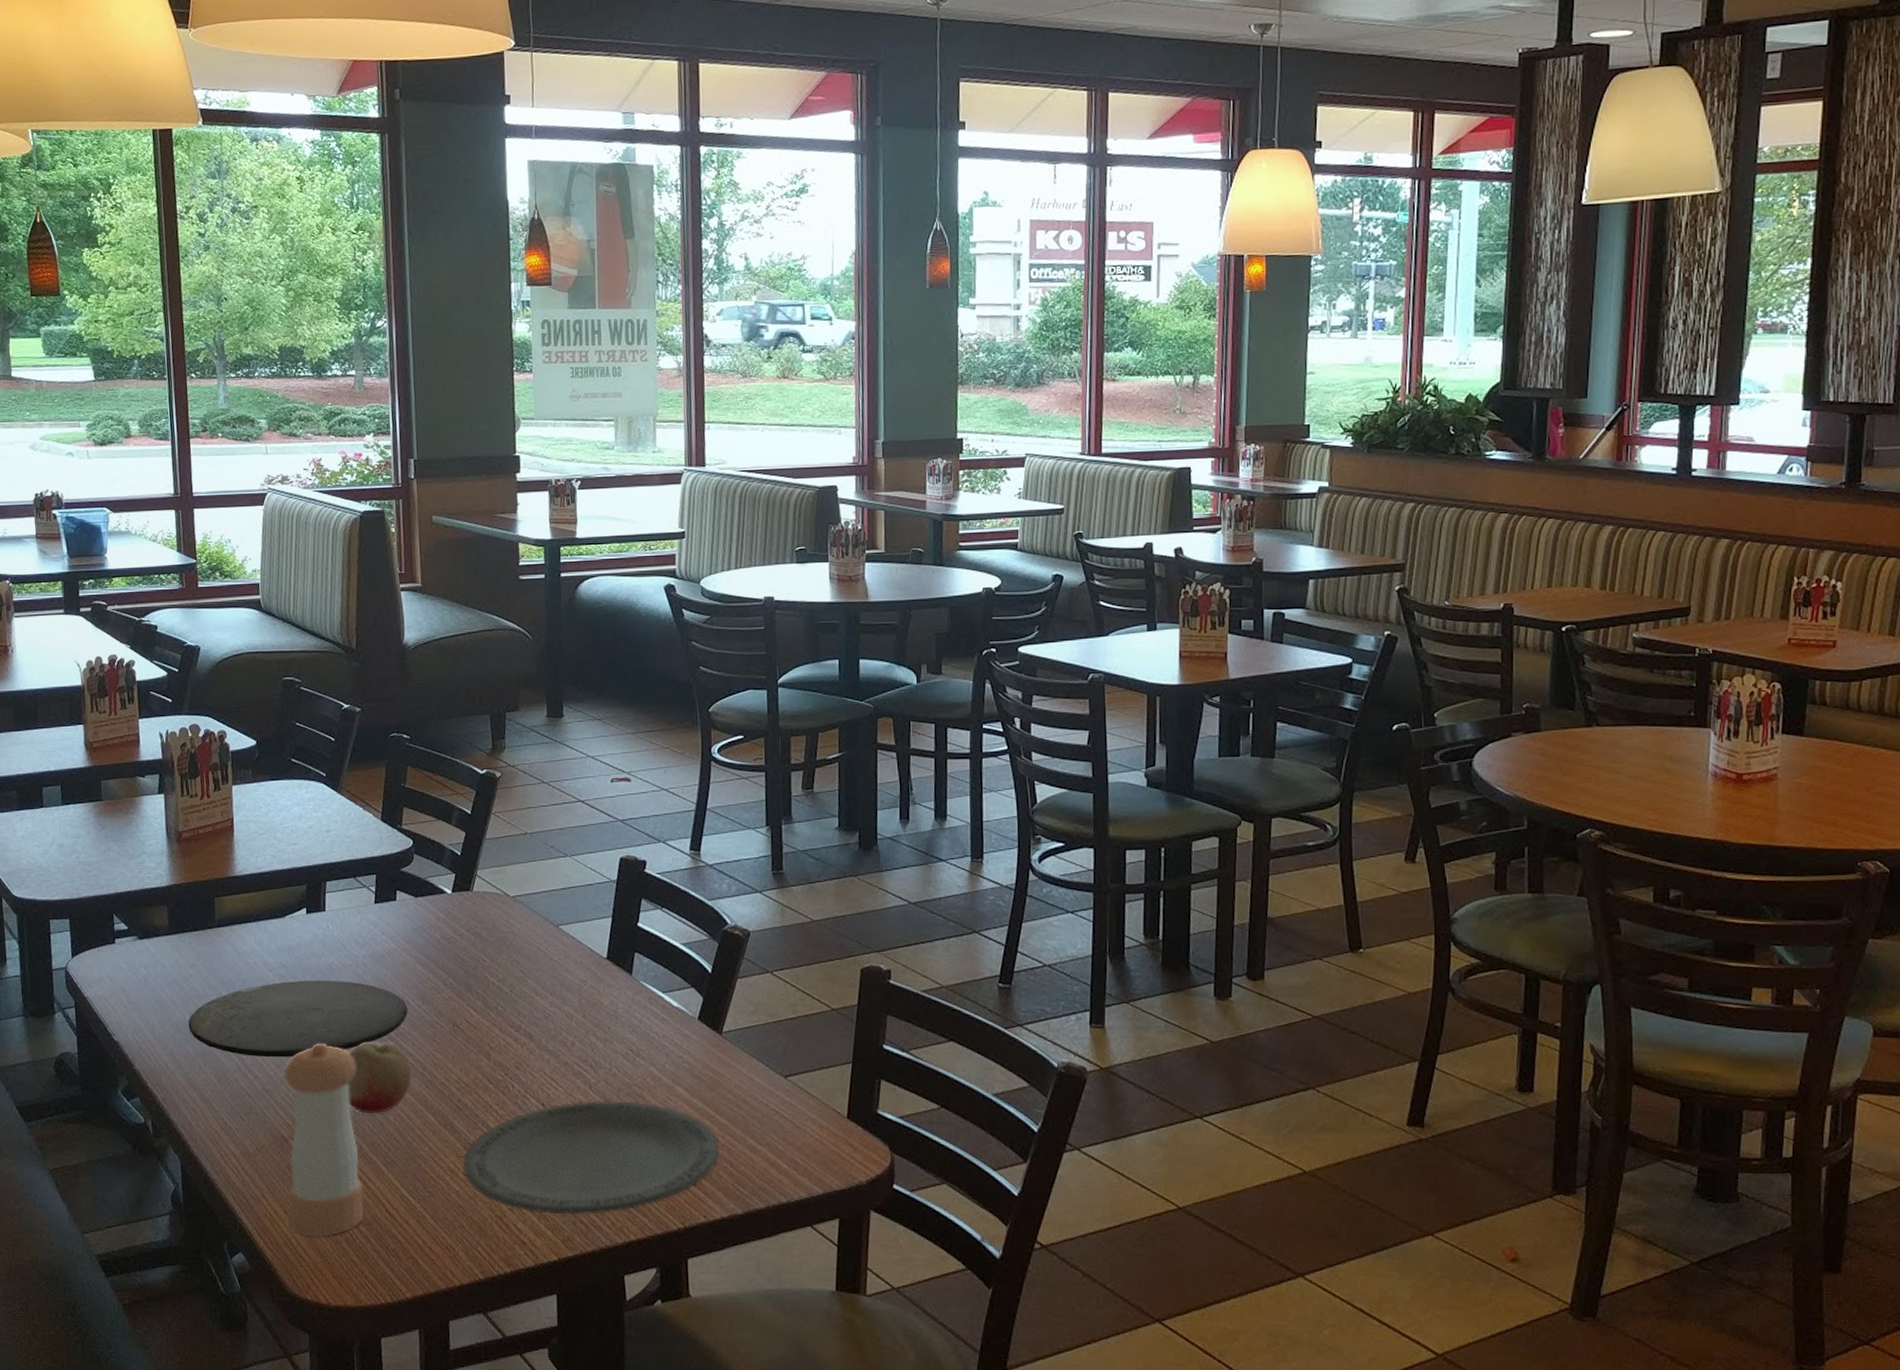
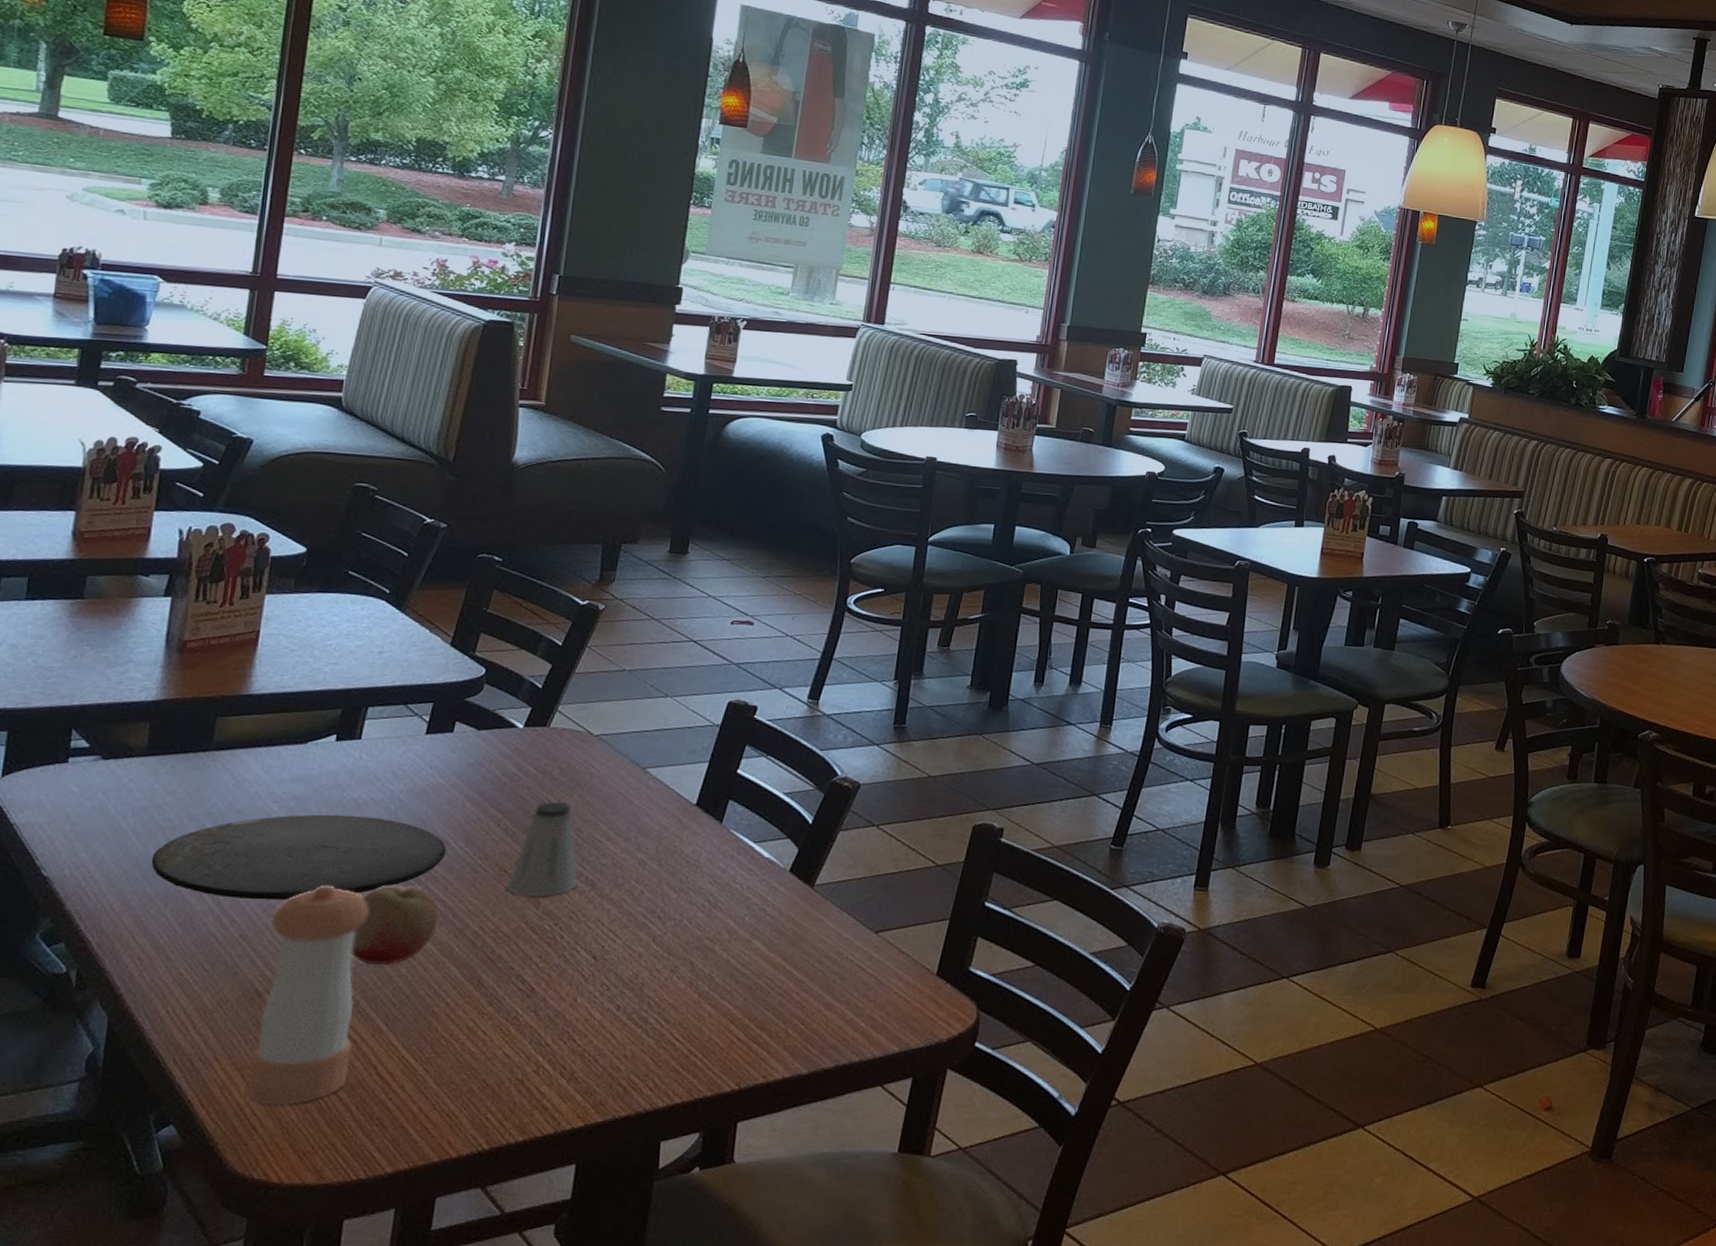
saltshaker: none [461,960,519,1050] -> present [507,801,578,898]
plate: present [462,1101,720,1215] -> none [483,954,793,1077]

